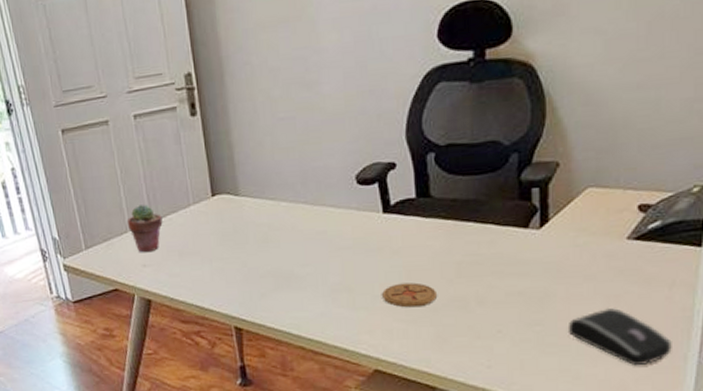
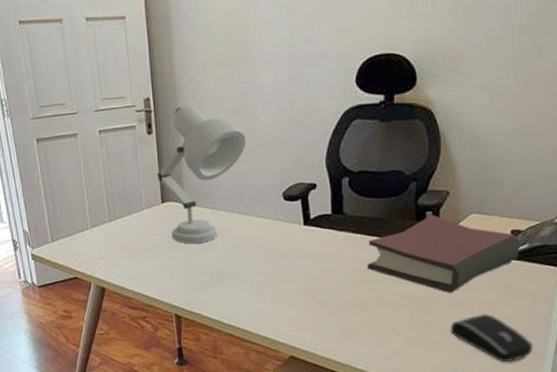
potted succulent: present [126,204,163,253] -> none [88,207,119,248]
desk lamp: none [204,78,309,243] -> present [157,105,246,244]
coaster: present [382,282,437,308] -> none [300,285,344,305]
hardback book: none [462,191,651,286] -> present [367,214,521,294]

